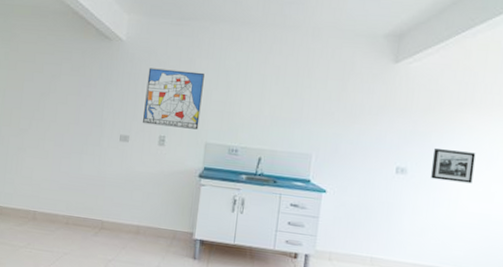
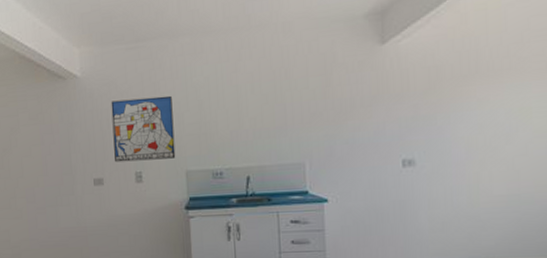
picture frame: present [431,149,476,184] -> none [443,128,492,166]

